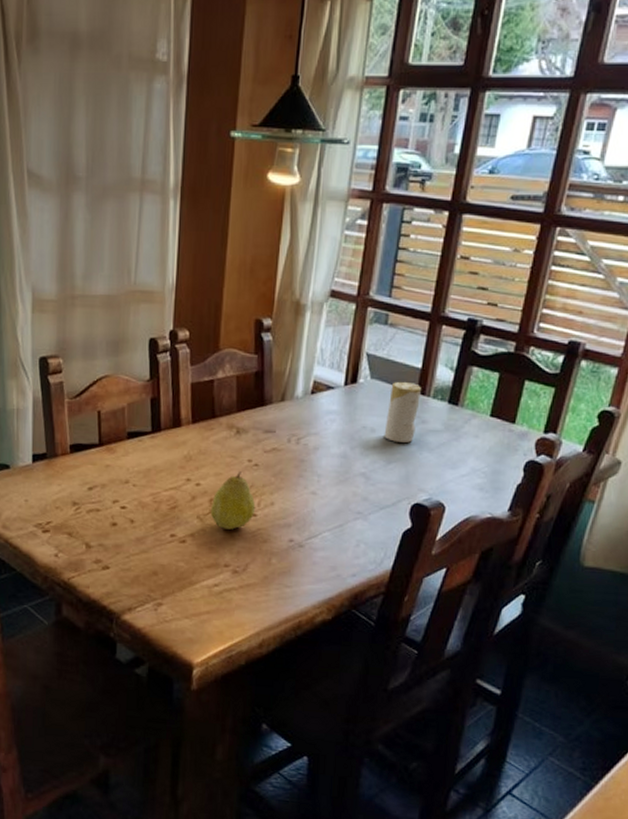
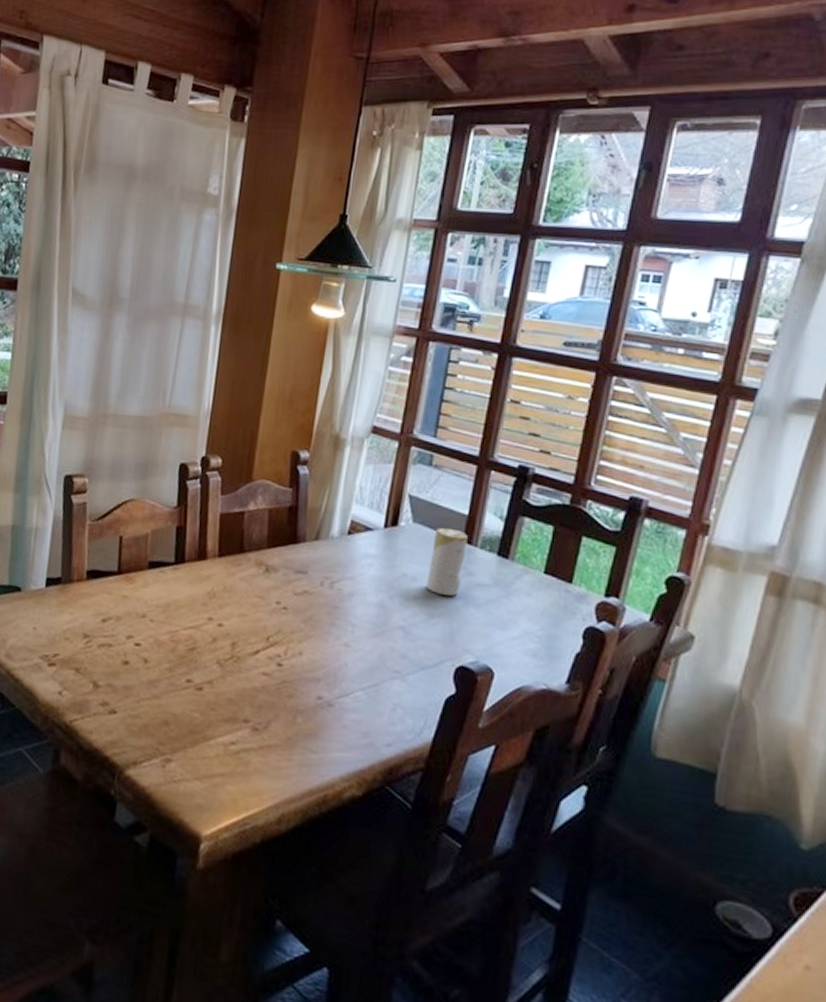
fruit: present [210,471,256,530] -> none [231,614,282,680]

